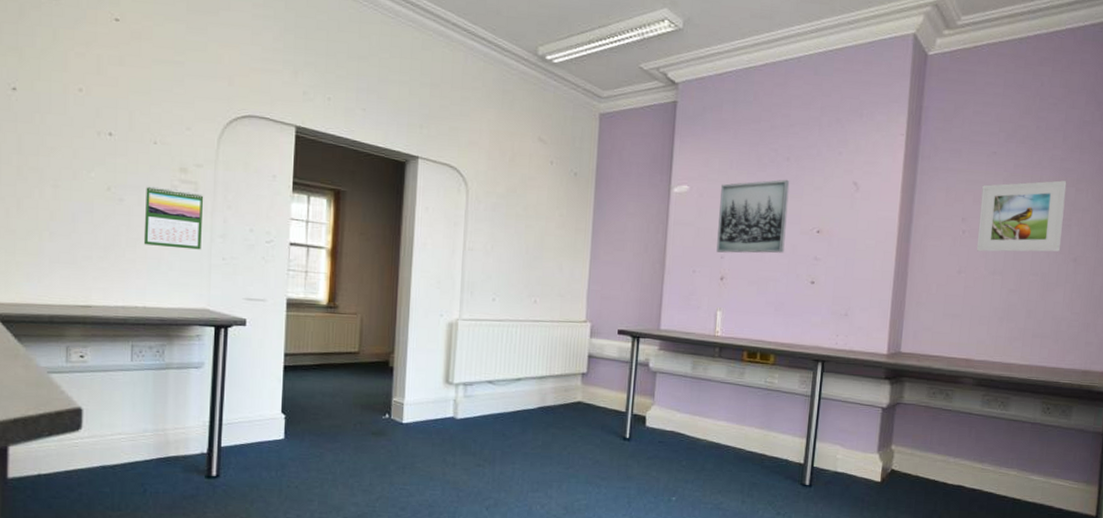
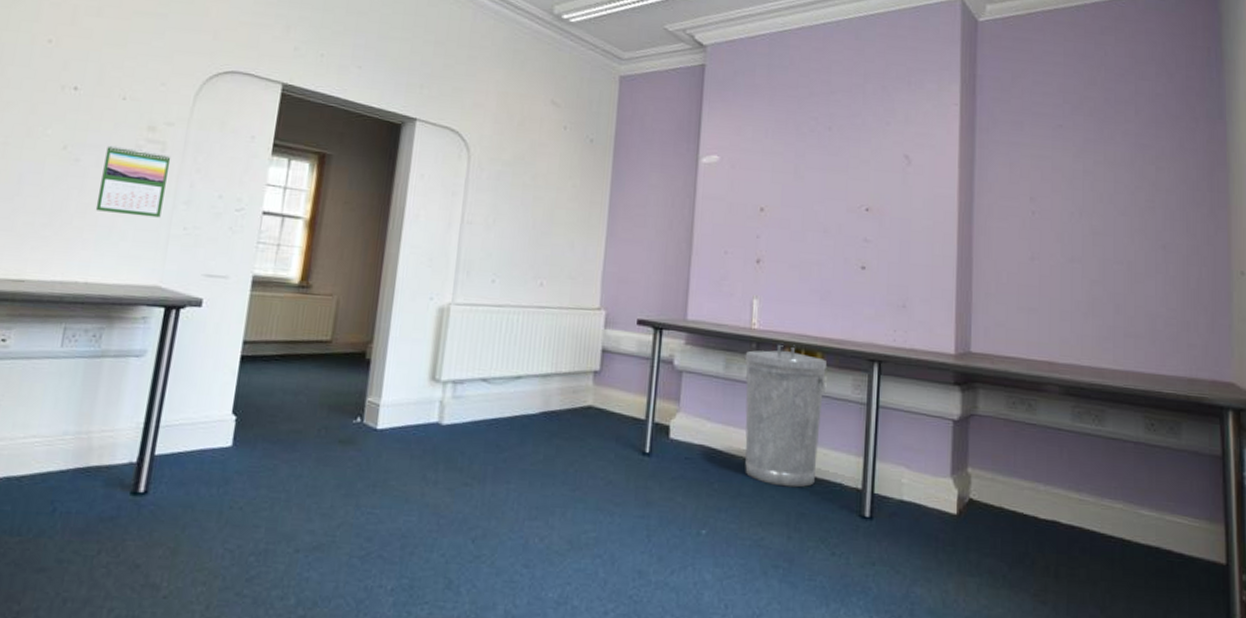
trash can: none [708,349,779,463] -> present [744,345,828,488]
wall art: present [716,179,790,253] -> none [751,150,833,233]
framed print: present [976,180,1067,252] -> none [1049,157,1146,238]

